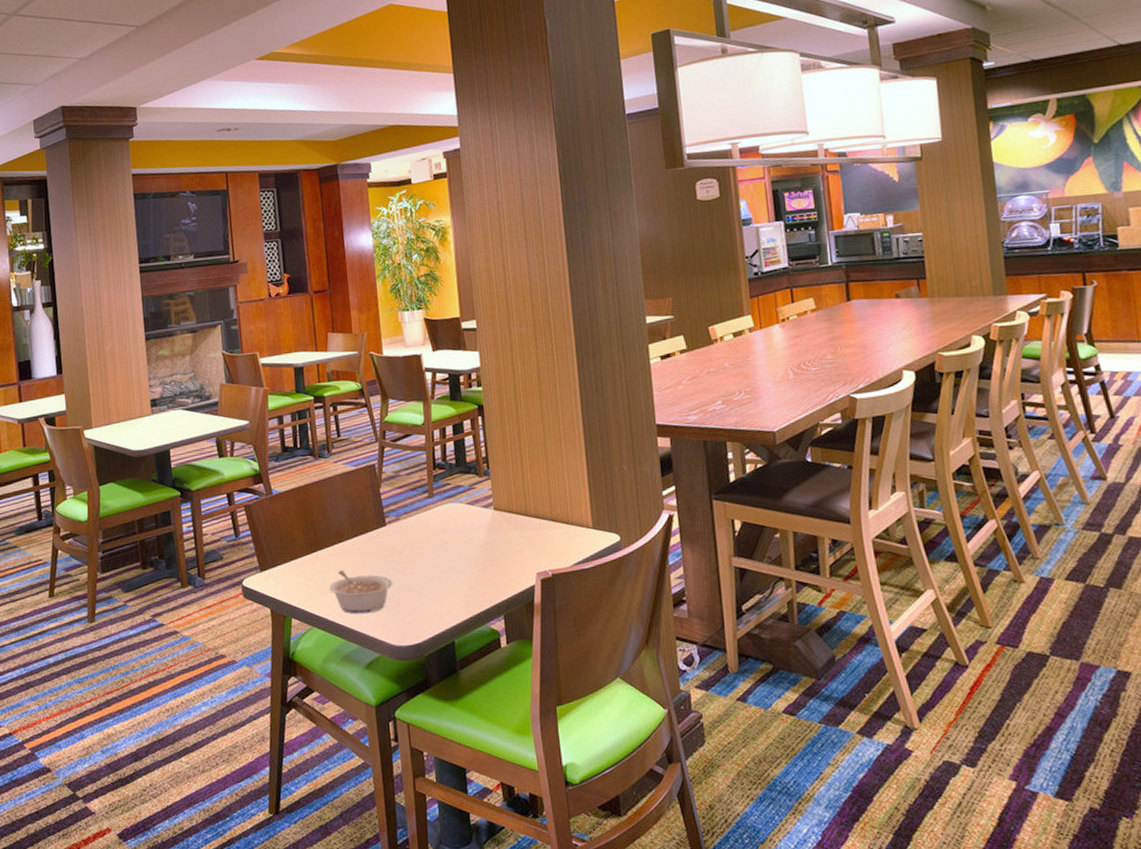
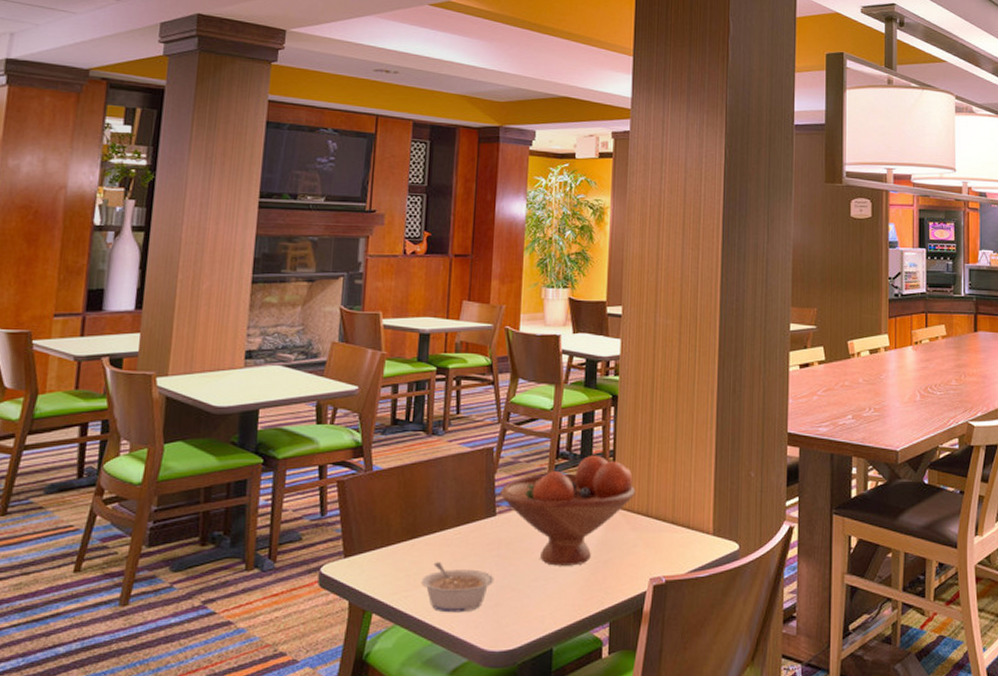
fruit bowl: none [387,462,513,567] -> present [500,455,636,566]

